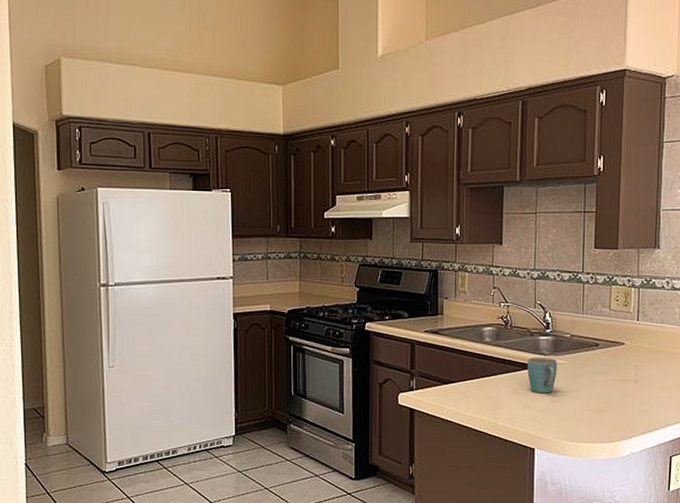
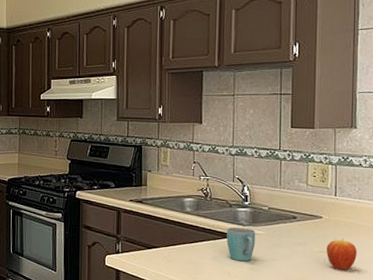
fruit: none [628,365,658,398] -> present [326,238,357,270]

